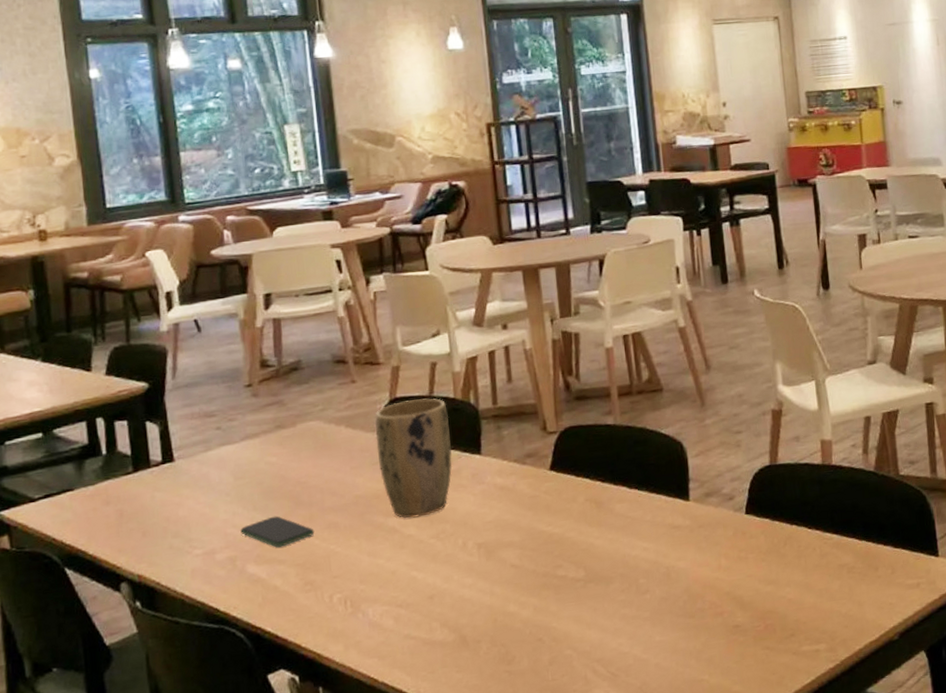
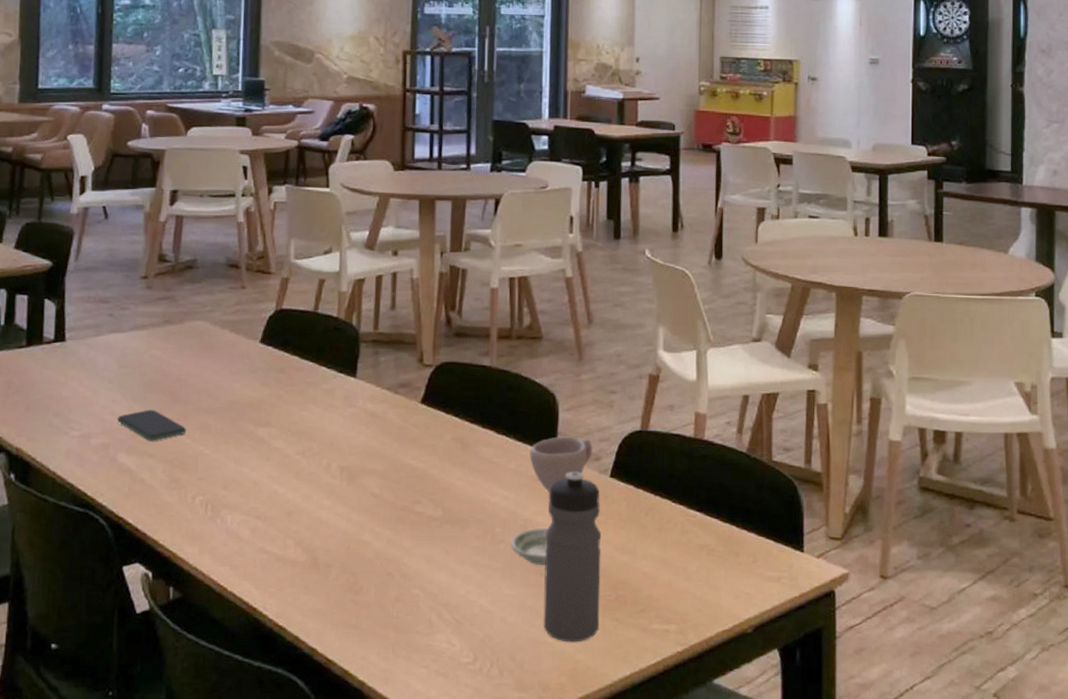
plant pot: present [374,398,453,519] -> none [256,313,330,431]
saucer: none [655,572,693,609] -> present [510,528,548,565]
cup: none [664,480,726,537] -> present [530,436,592,492]
water bottle: none [688,513,752,677] -> present [543,471,602,642]

